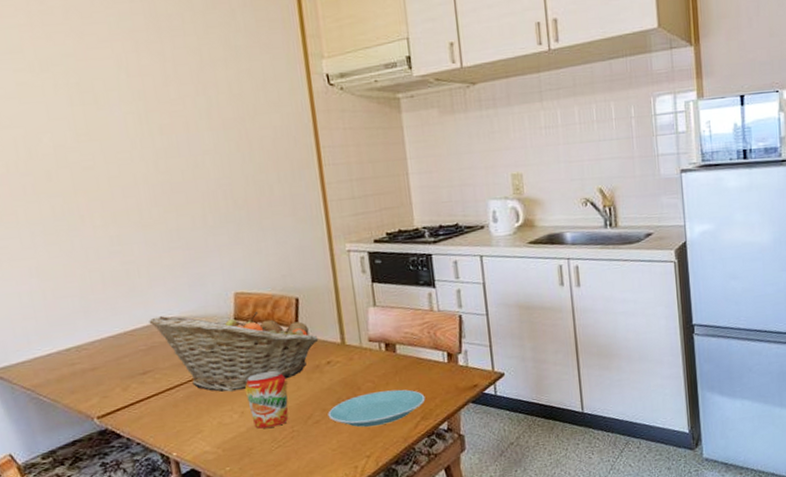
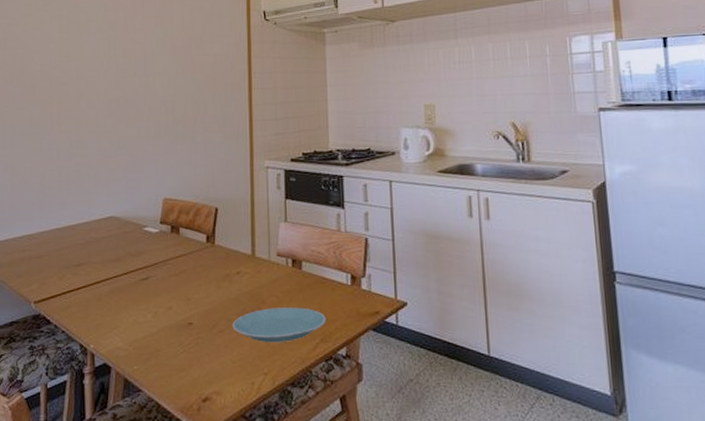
fruit basket: present [149,311,319,392] -> none [90,214,231,291]
beverage can: present [245,370,288,429] -> none [161,275,198,331]

